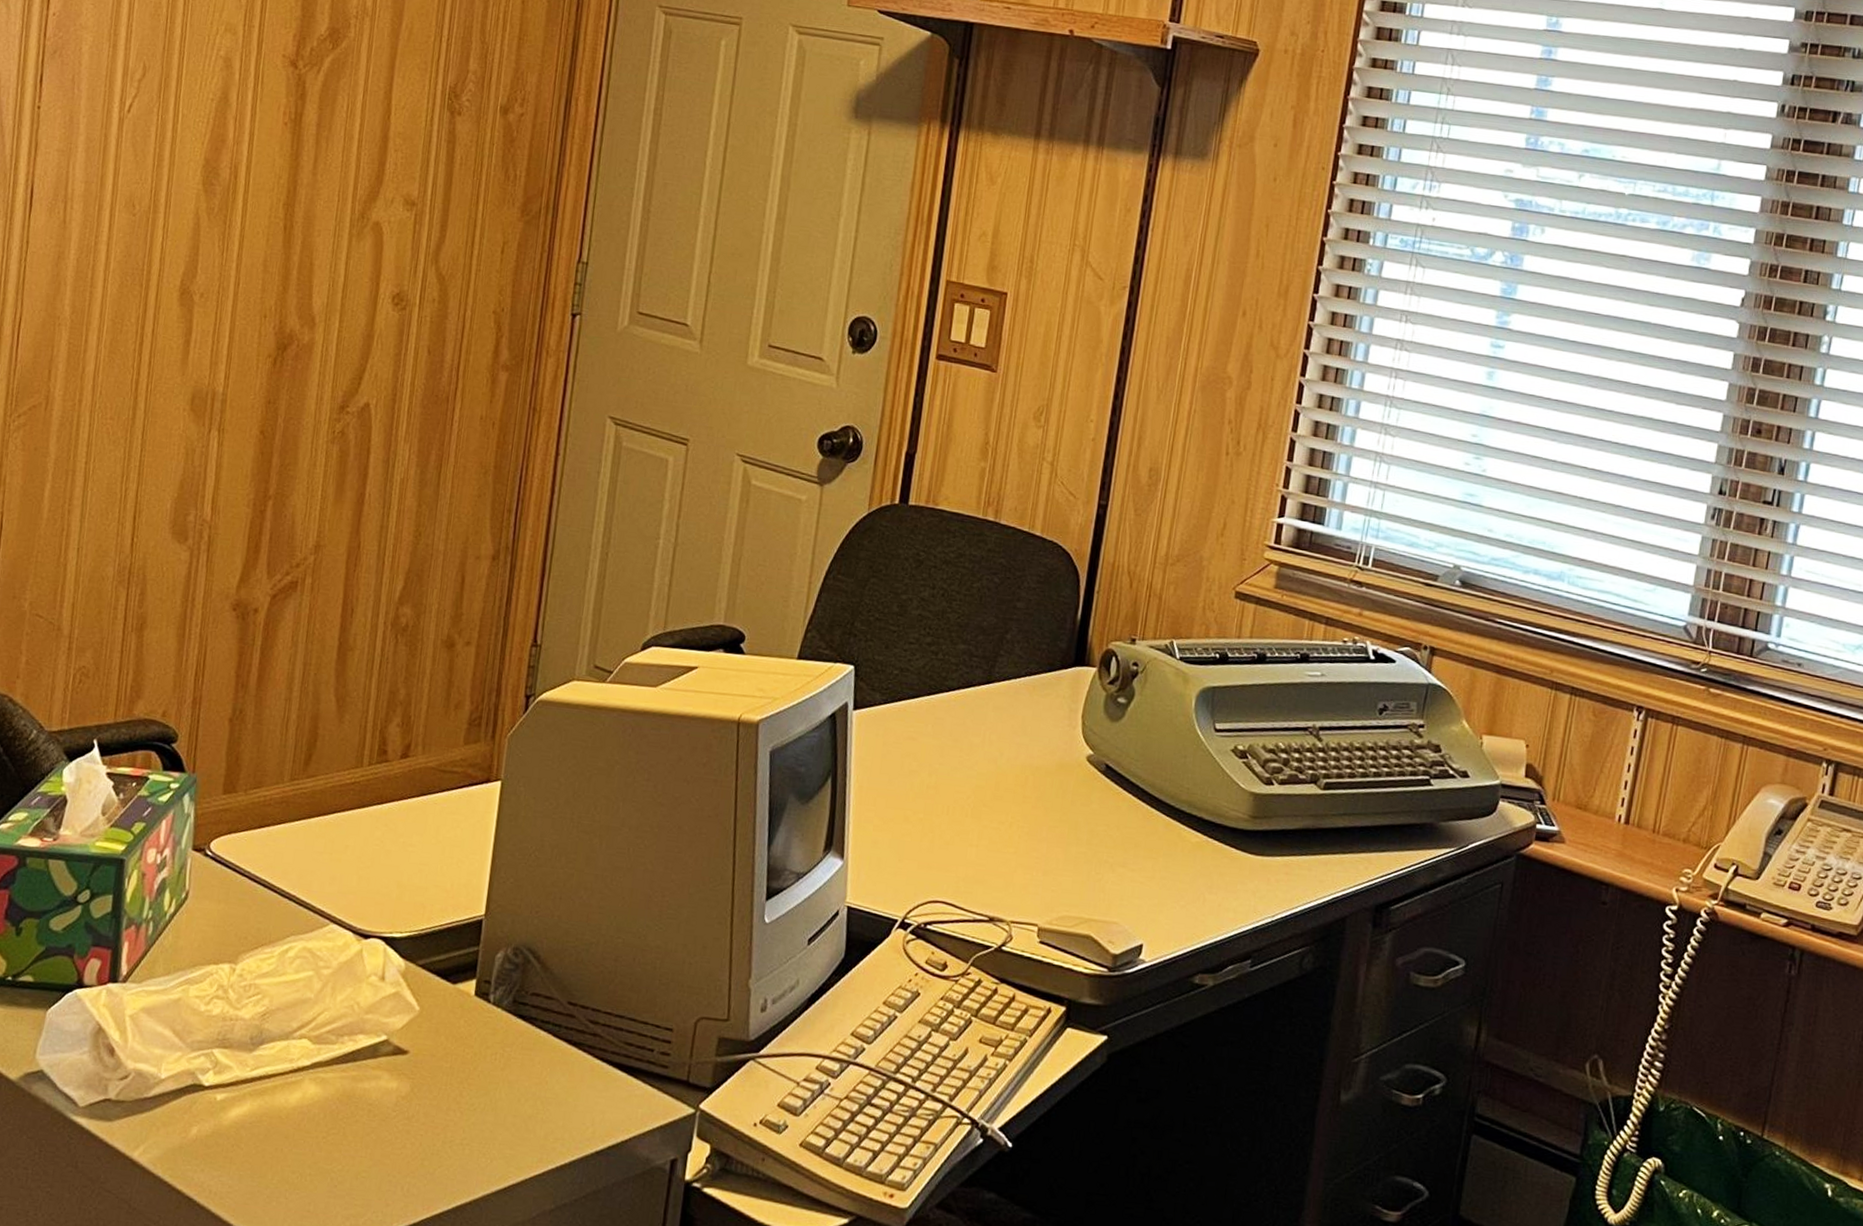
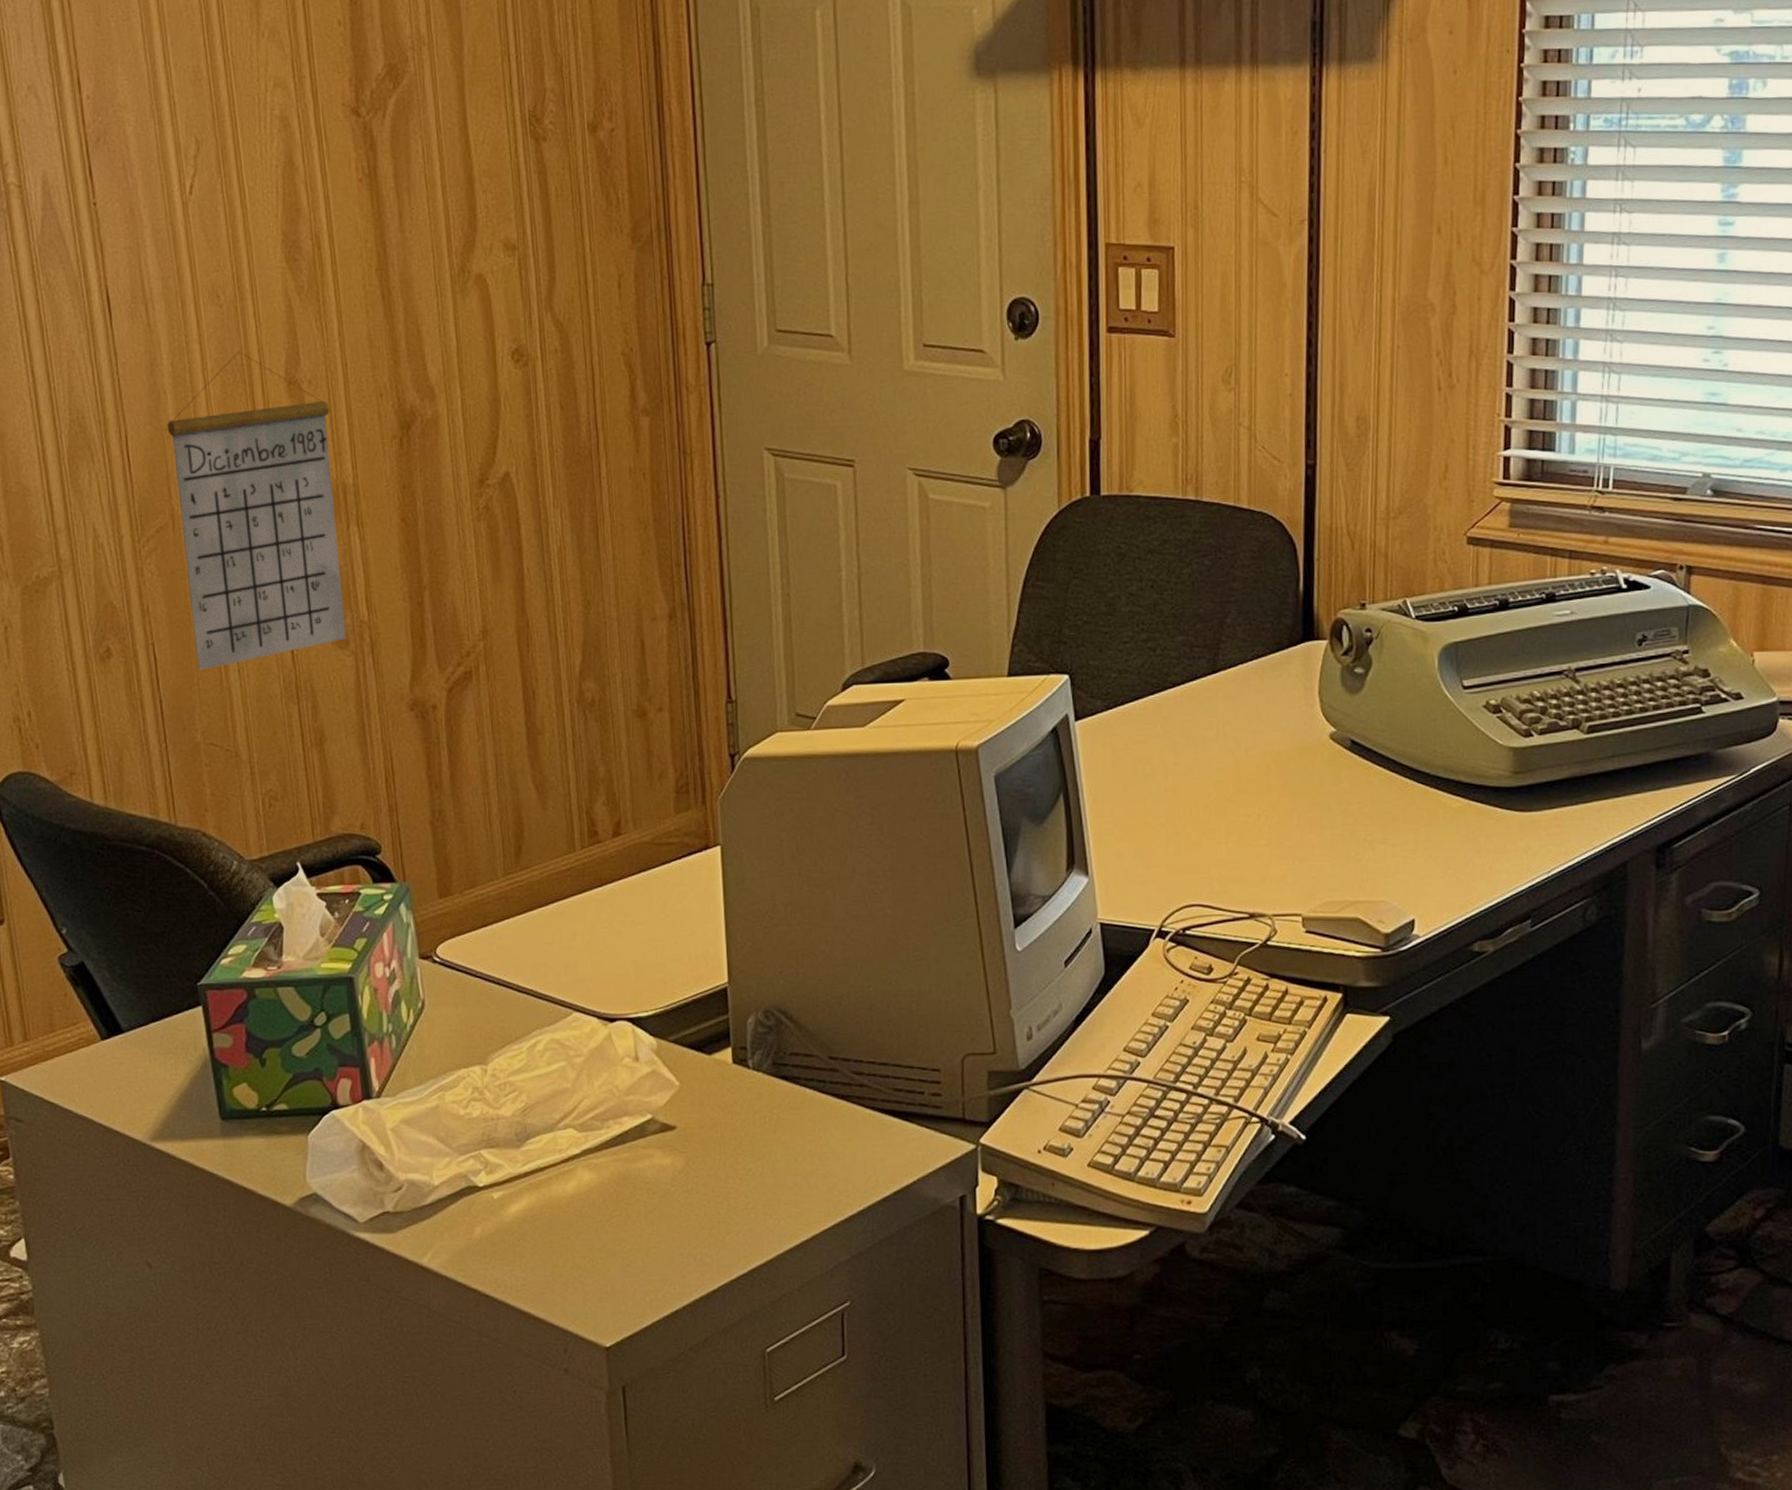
calendar: none [39,257,216,544] -> present [167,351,346,670]

